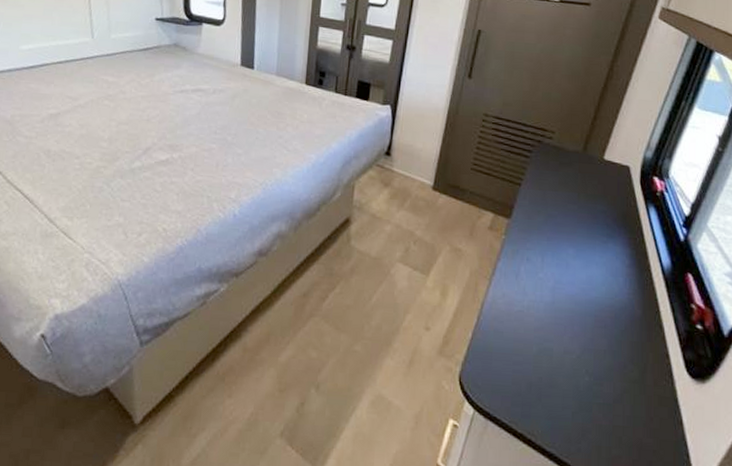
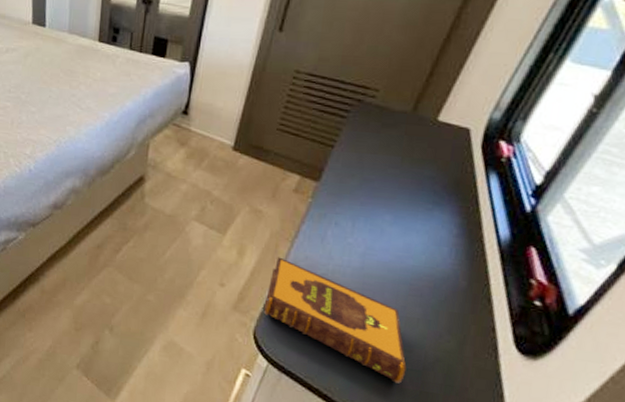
hardback book: none [467,296,599,420] -> present [263,257,407,384]

